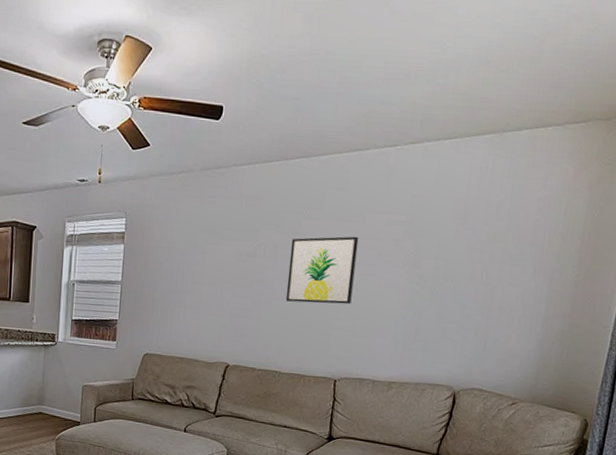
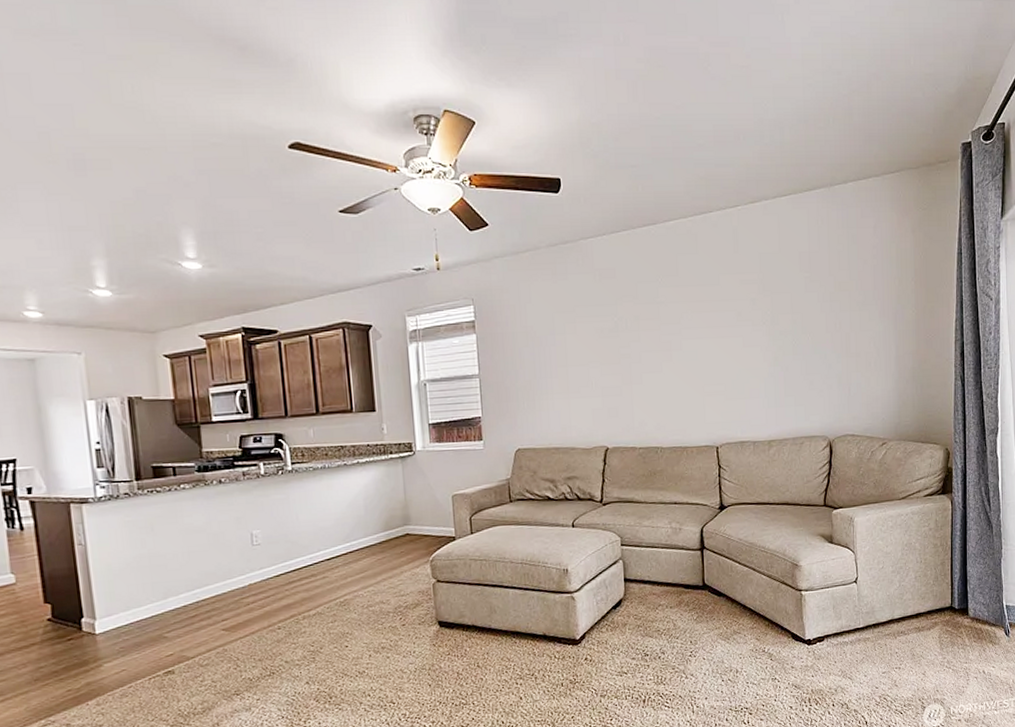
wall art: present [285,236,359,305] -> none [652,299,720,373]

